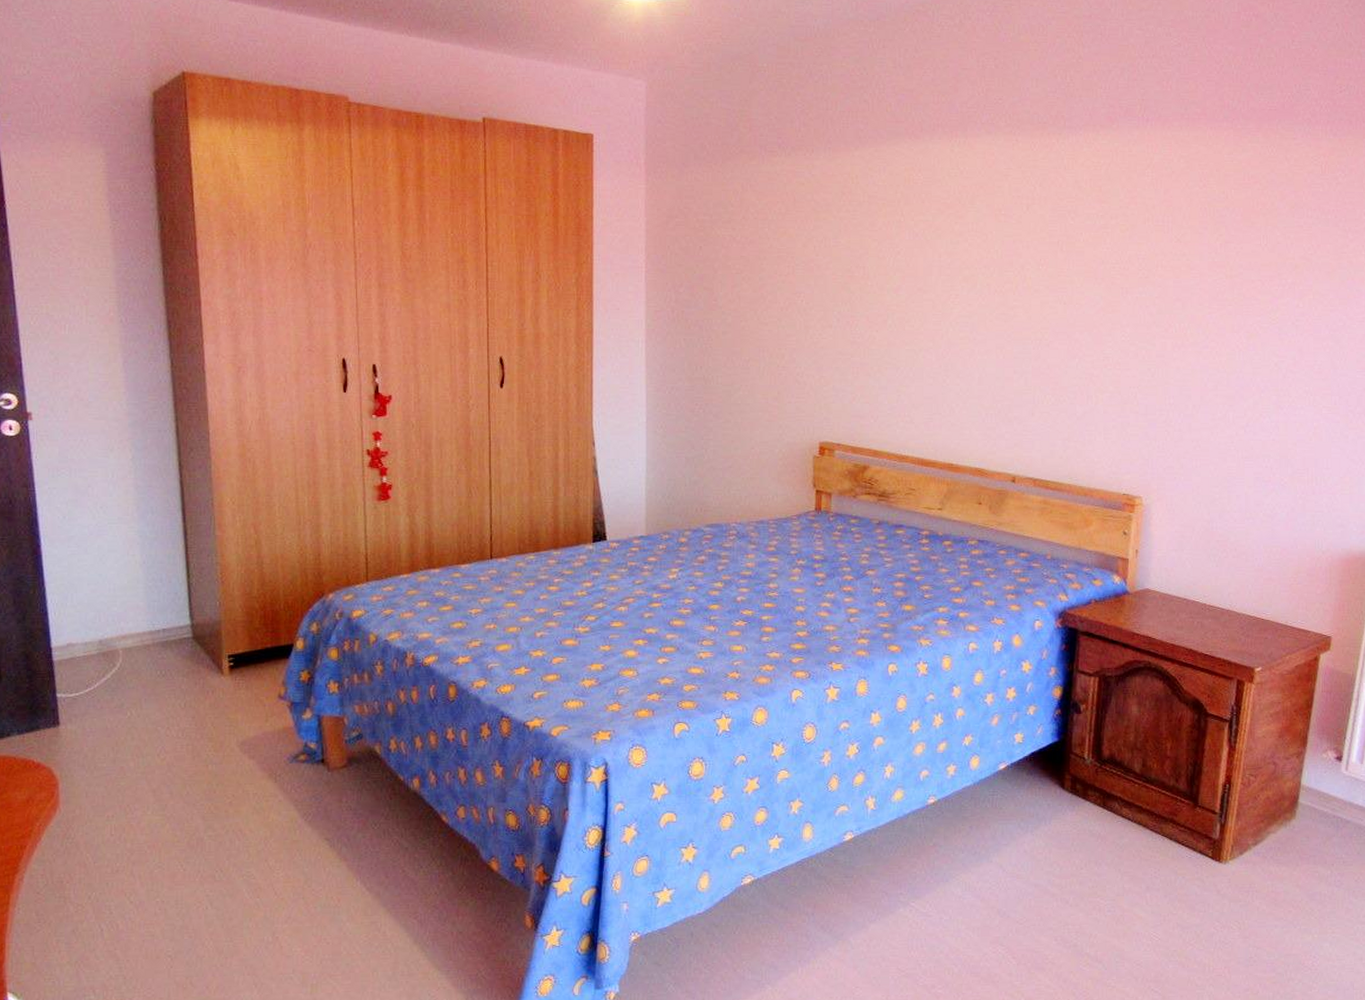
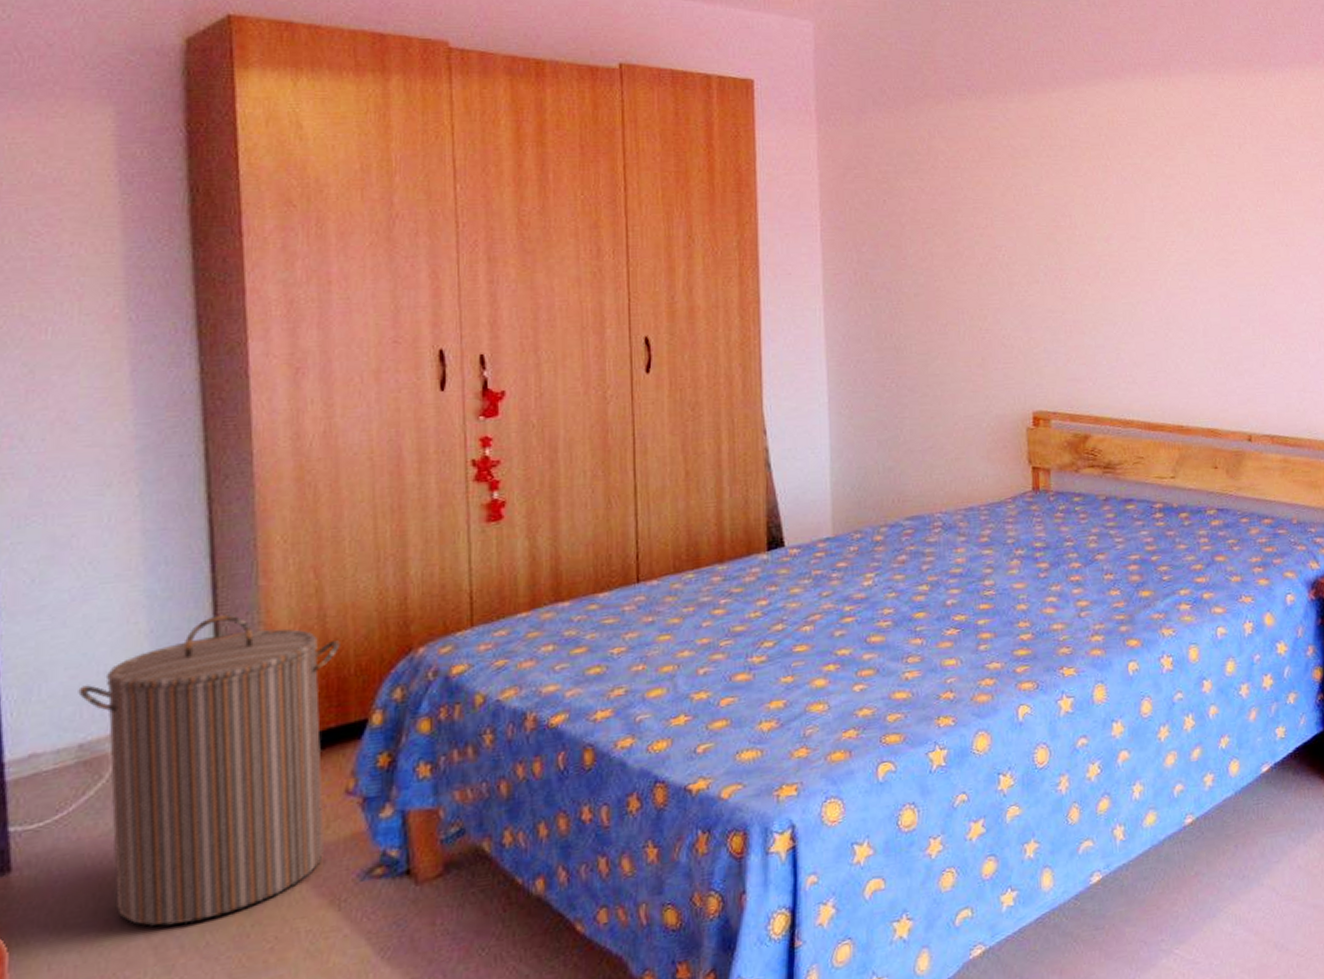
laundry hamper: none [97,555,273,777] -> present [78,615,340,926]

